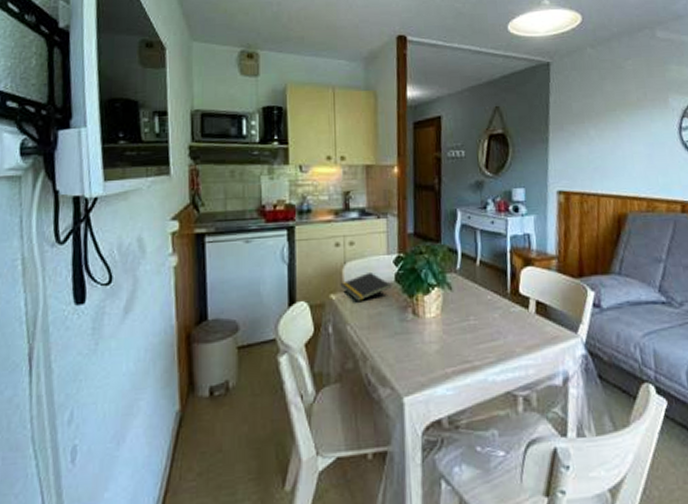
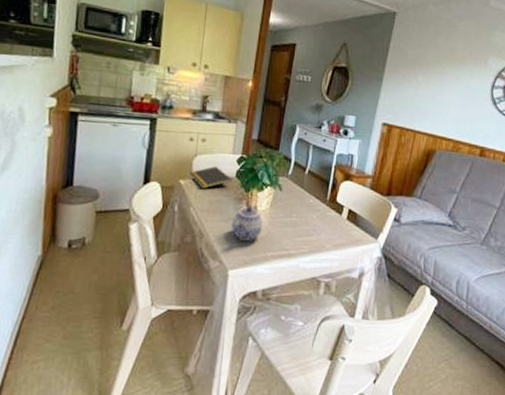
teapot: none [398,312,437,358] -> present [231,205,264,241]

